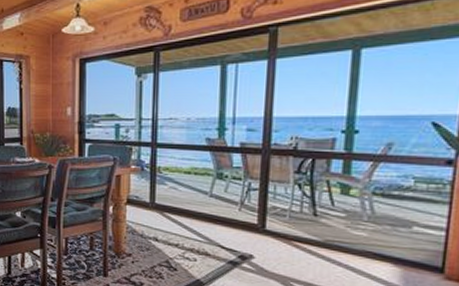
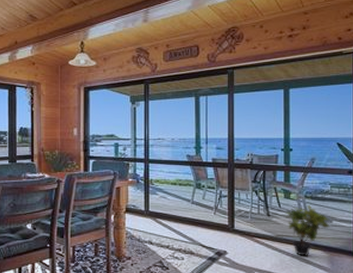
potted plant: none [340,205,408,269] -> present [286,205,330,256]

